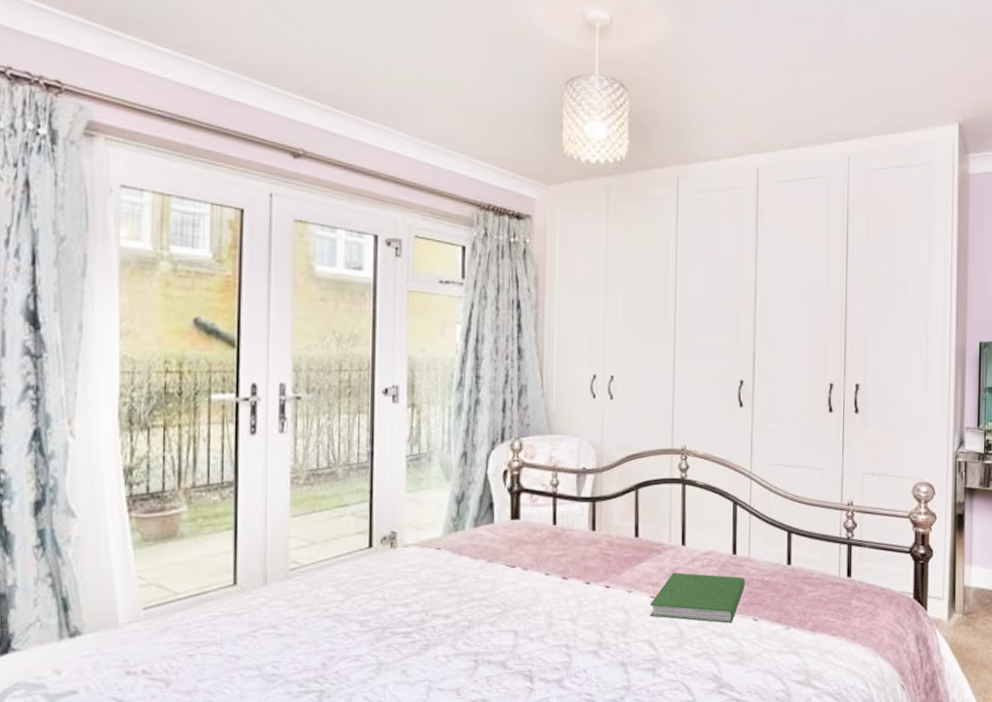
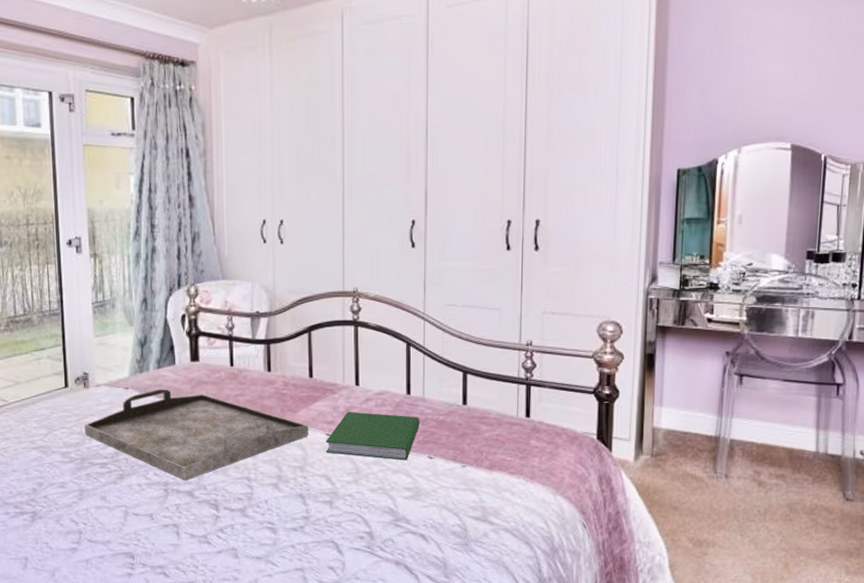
serving tray: none [387,549,632,650] -> present [84,388,308,481]

